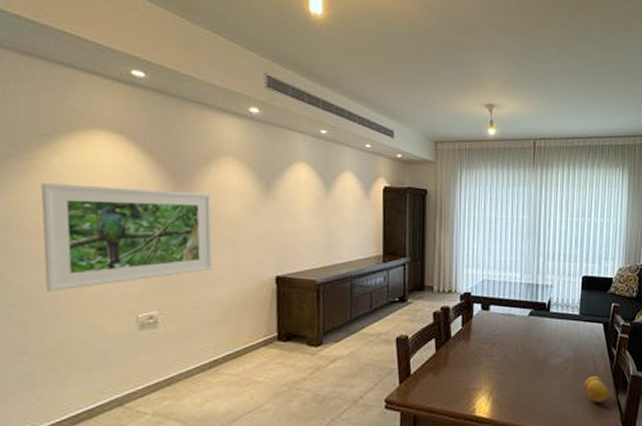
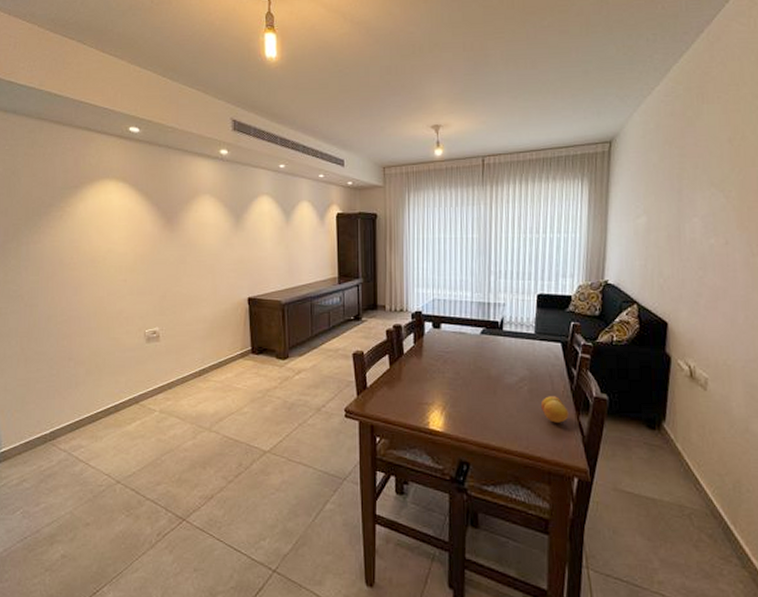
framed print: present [41,183,213,292] -> none [73,225,198,312]

